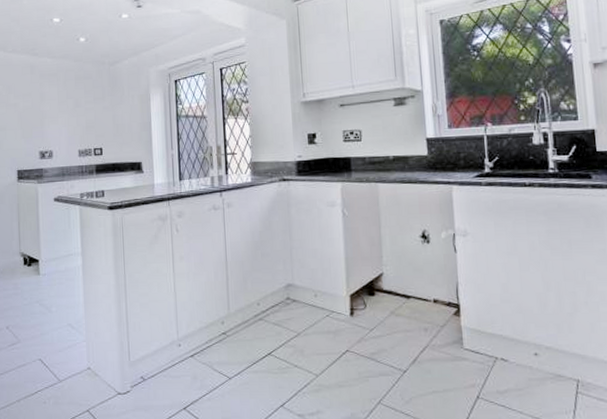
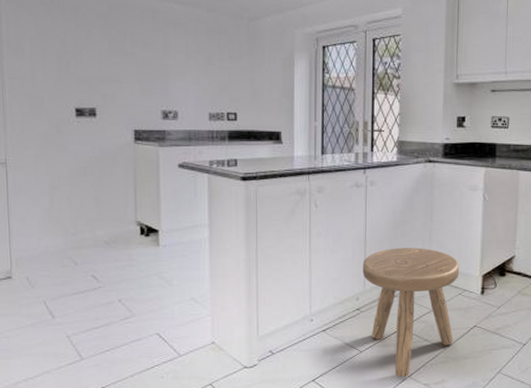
stool: none [225,268,325,406] -> present [362,248,460,377]

